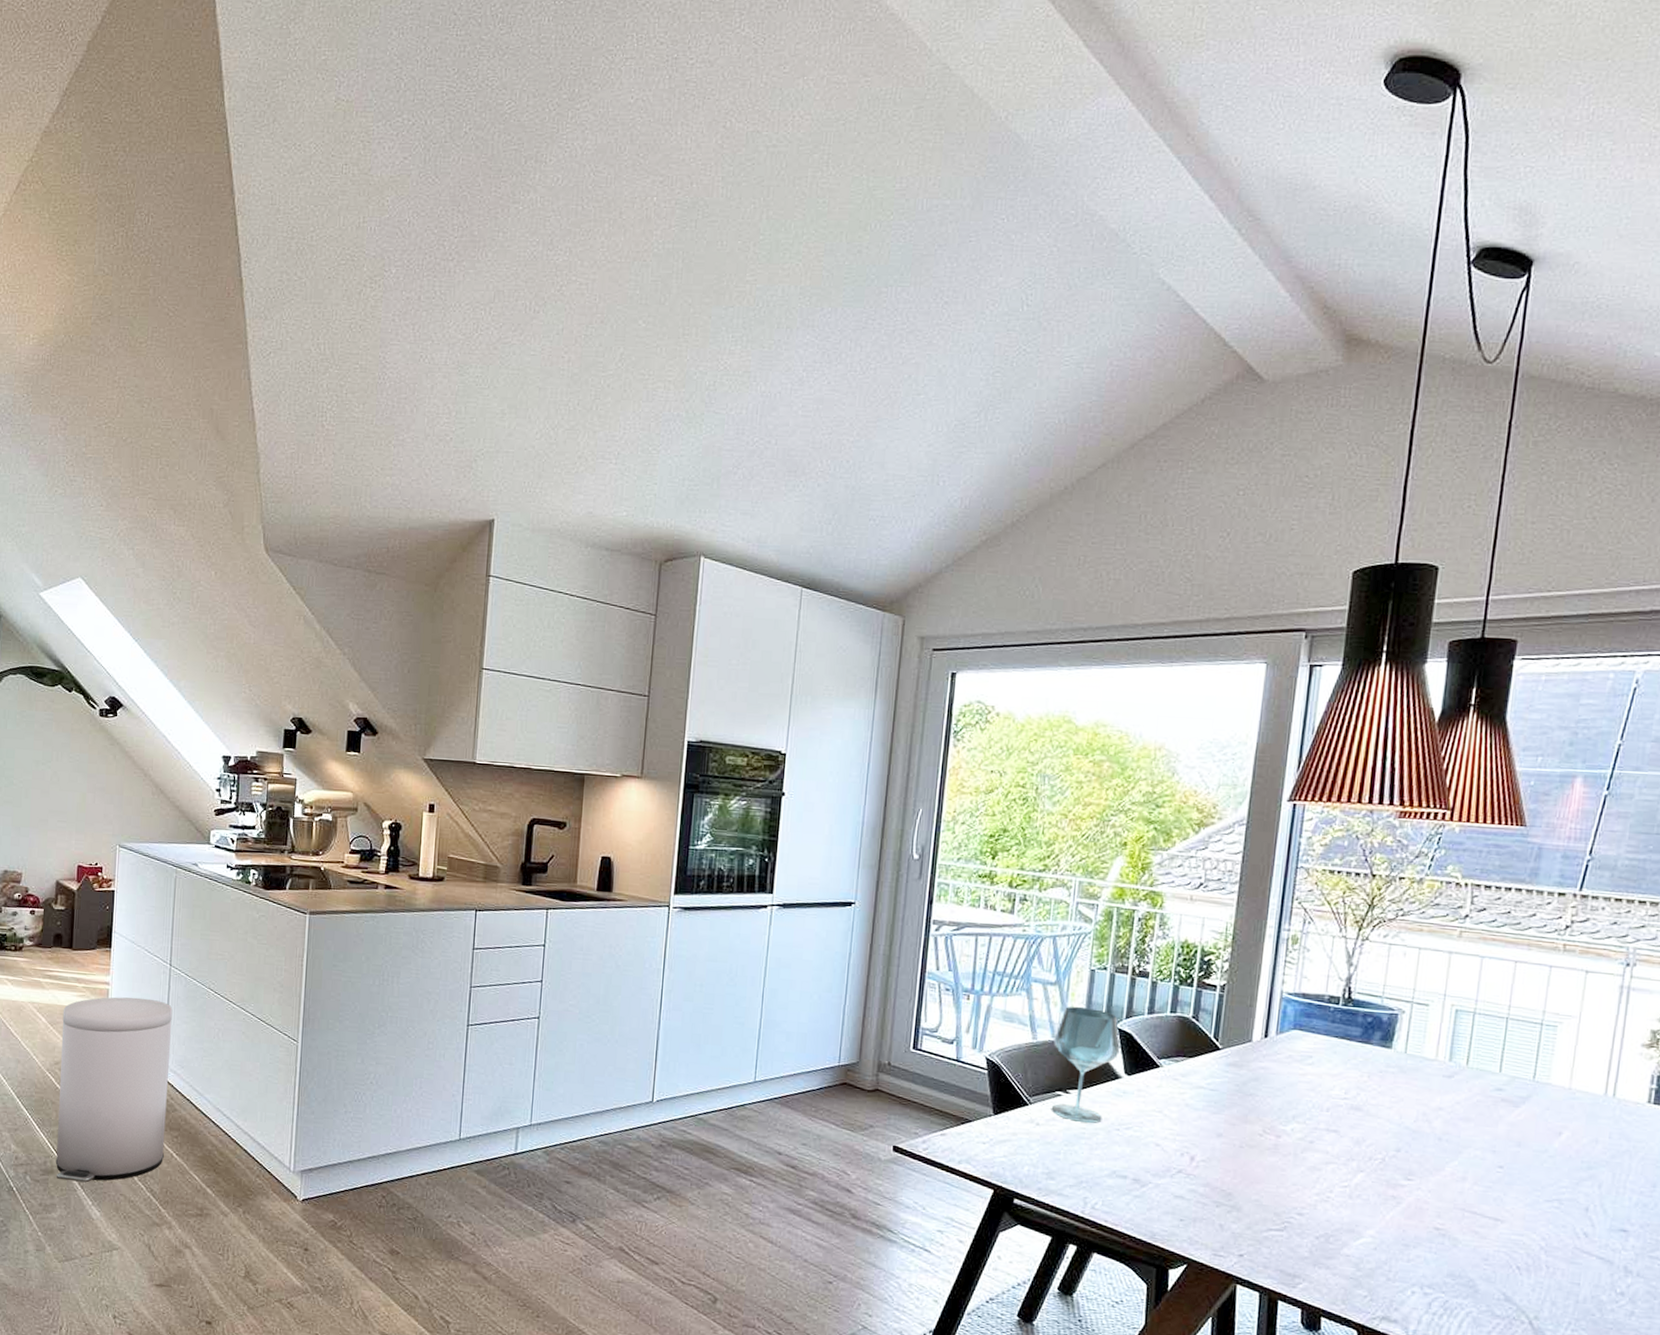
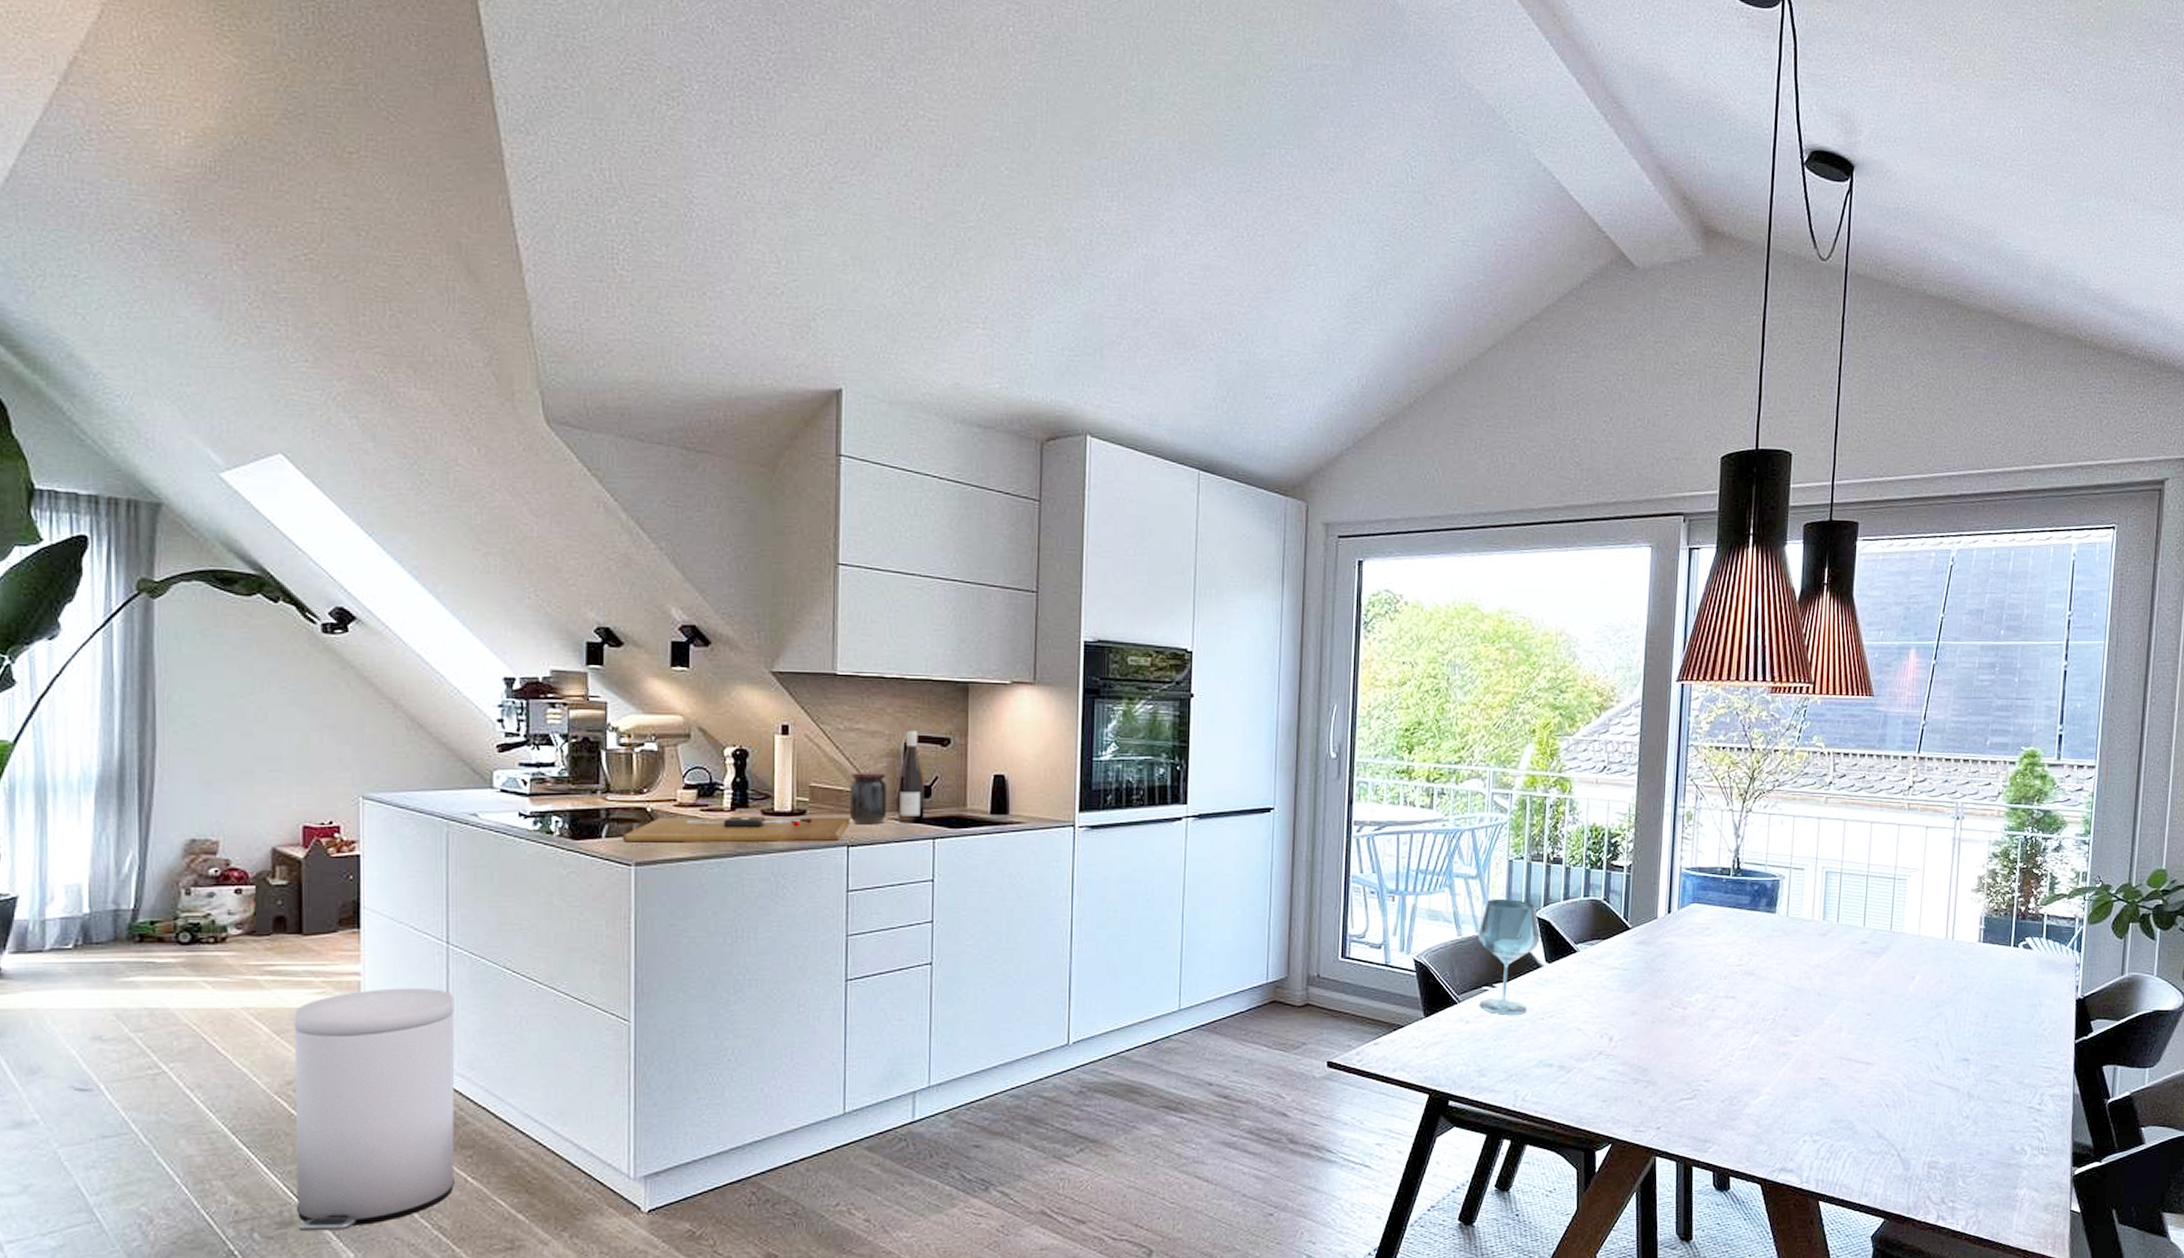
cutting board: none [301,875,479,906] -> present [622,816,850,843]
jar: none [478,847,511,894] -> present [849,771,887,825]
bottle: none [518,814,543,895] -> present [898,731,924,824]

